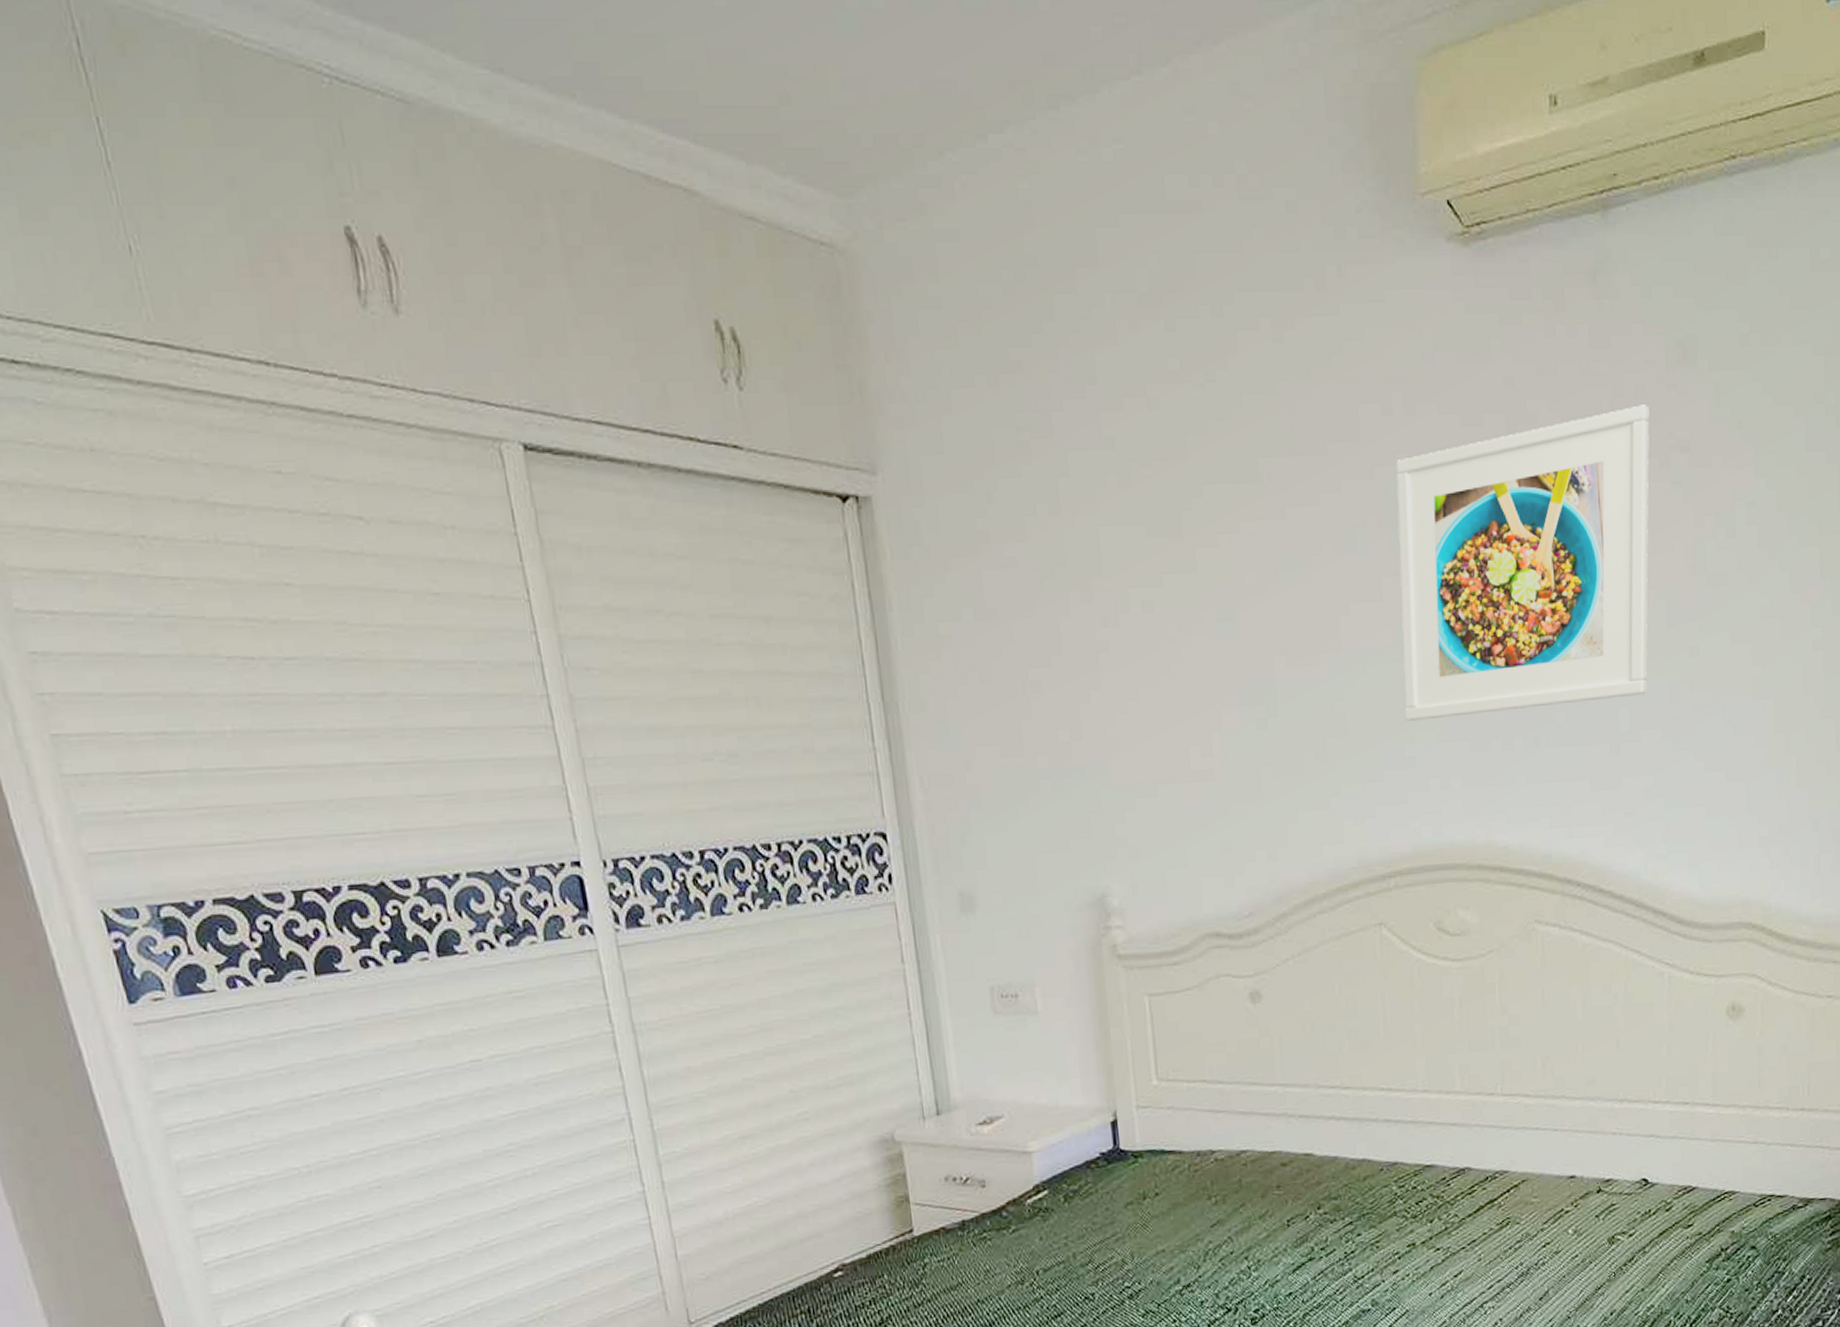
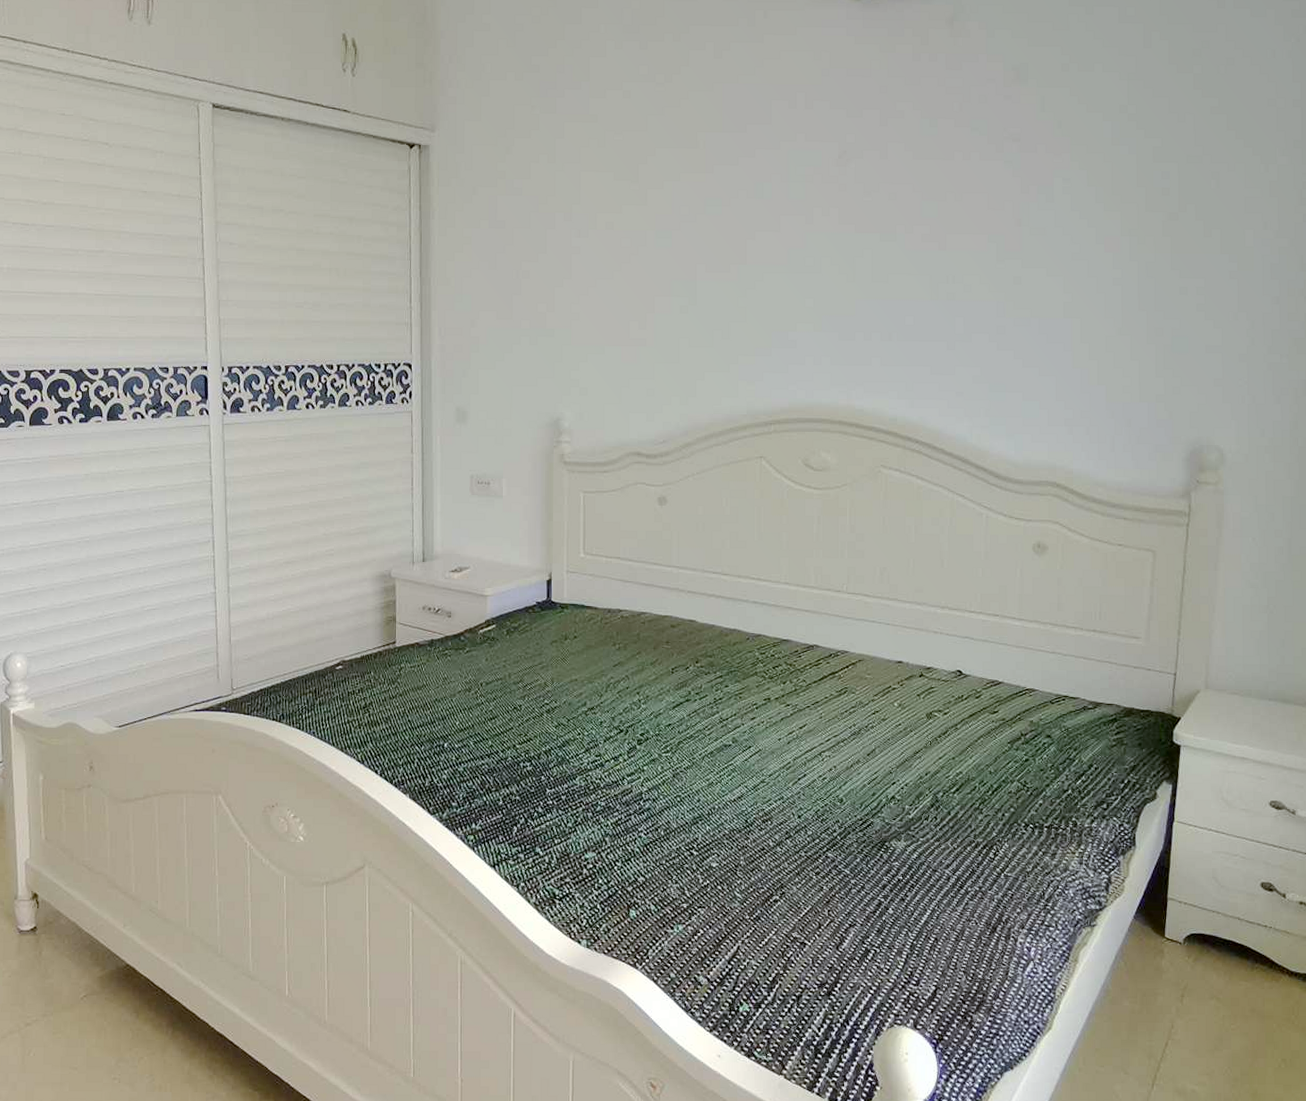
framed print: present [1396,405,1650,721] -> none [790,108,989,315]

